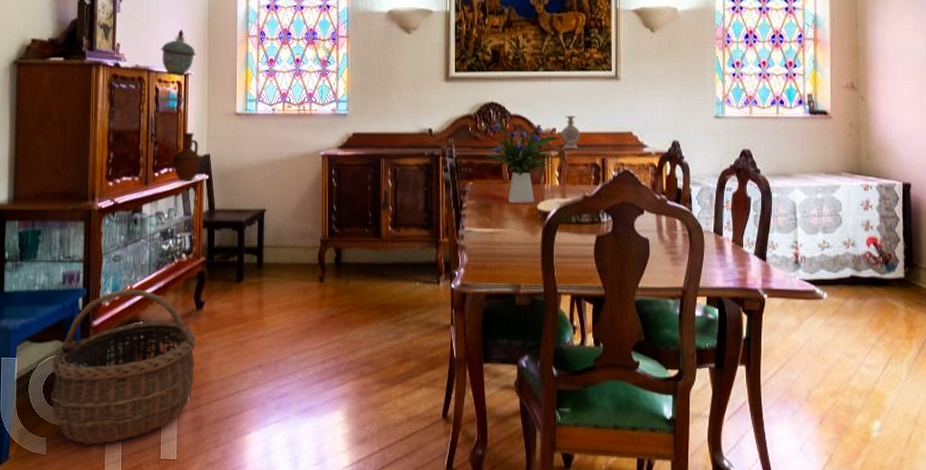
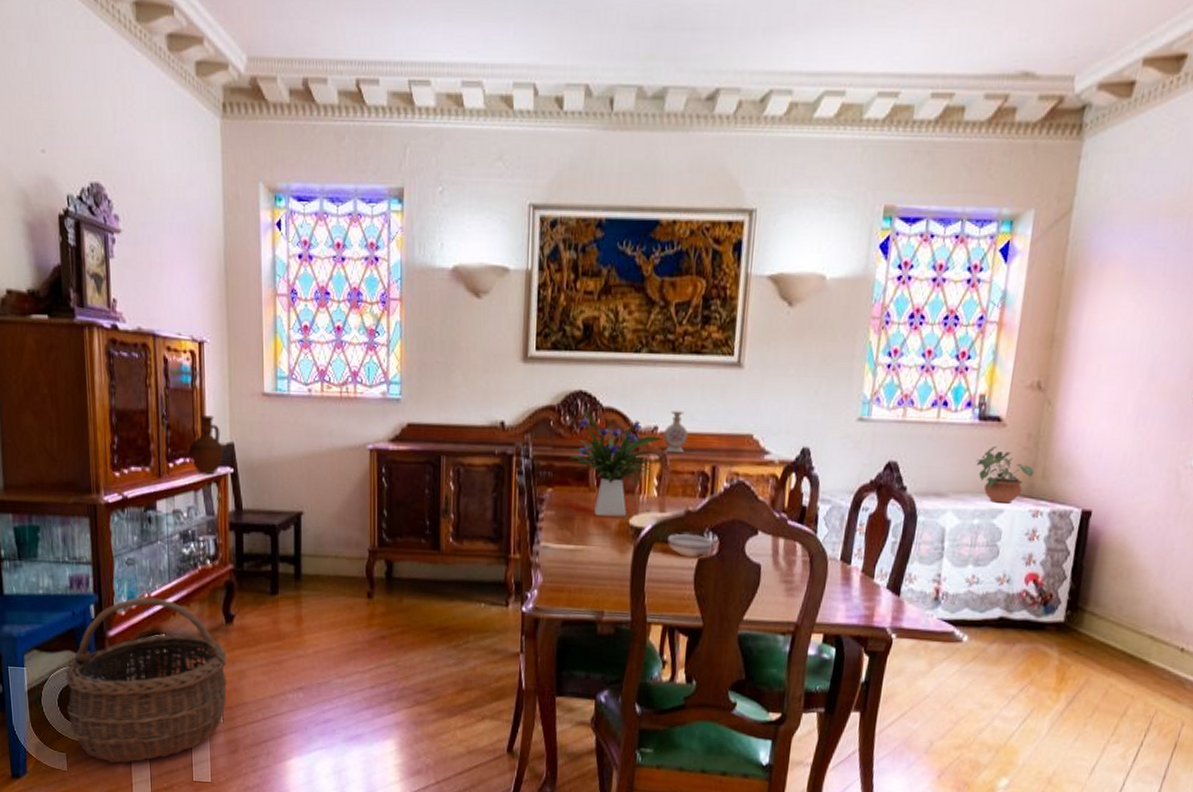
decorative jar: present [160,30,197,76] -> none [167,283,213,344]
bowl: none [570,216,608,236] -> present [667,534,714,558]
potted plant: none [813,134,860,180] -> present [976,445,1035,503]

